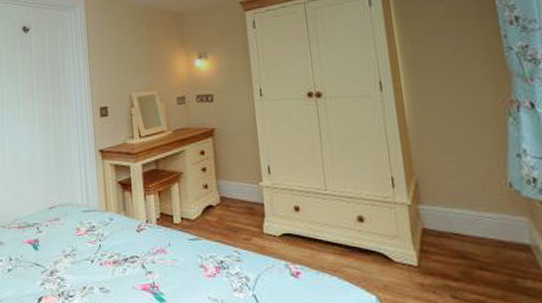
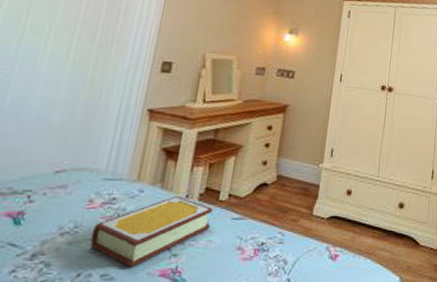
book: none [84,222,172,283] -> present [90,196,213,268]

